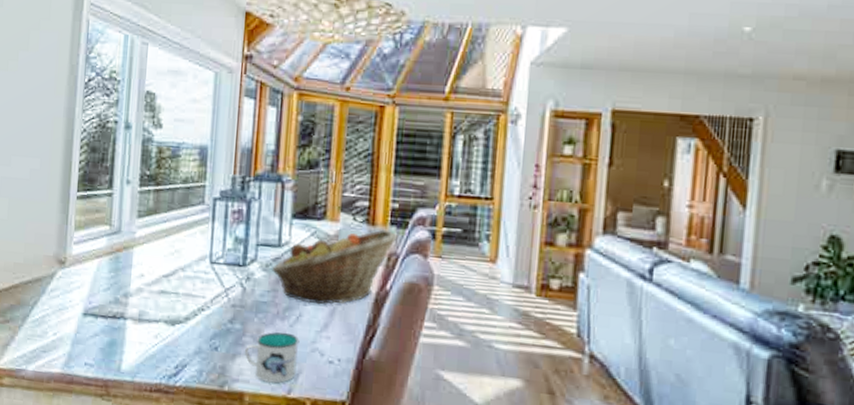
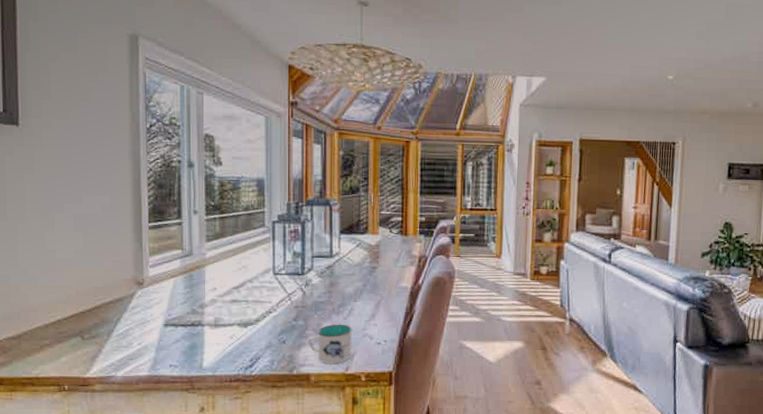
fruit basket: present [271,229,398,305] -> none [325,238,426,300]

